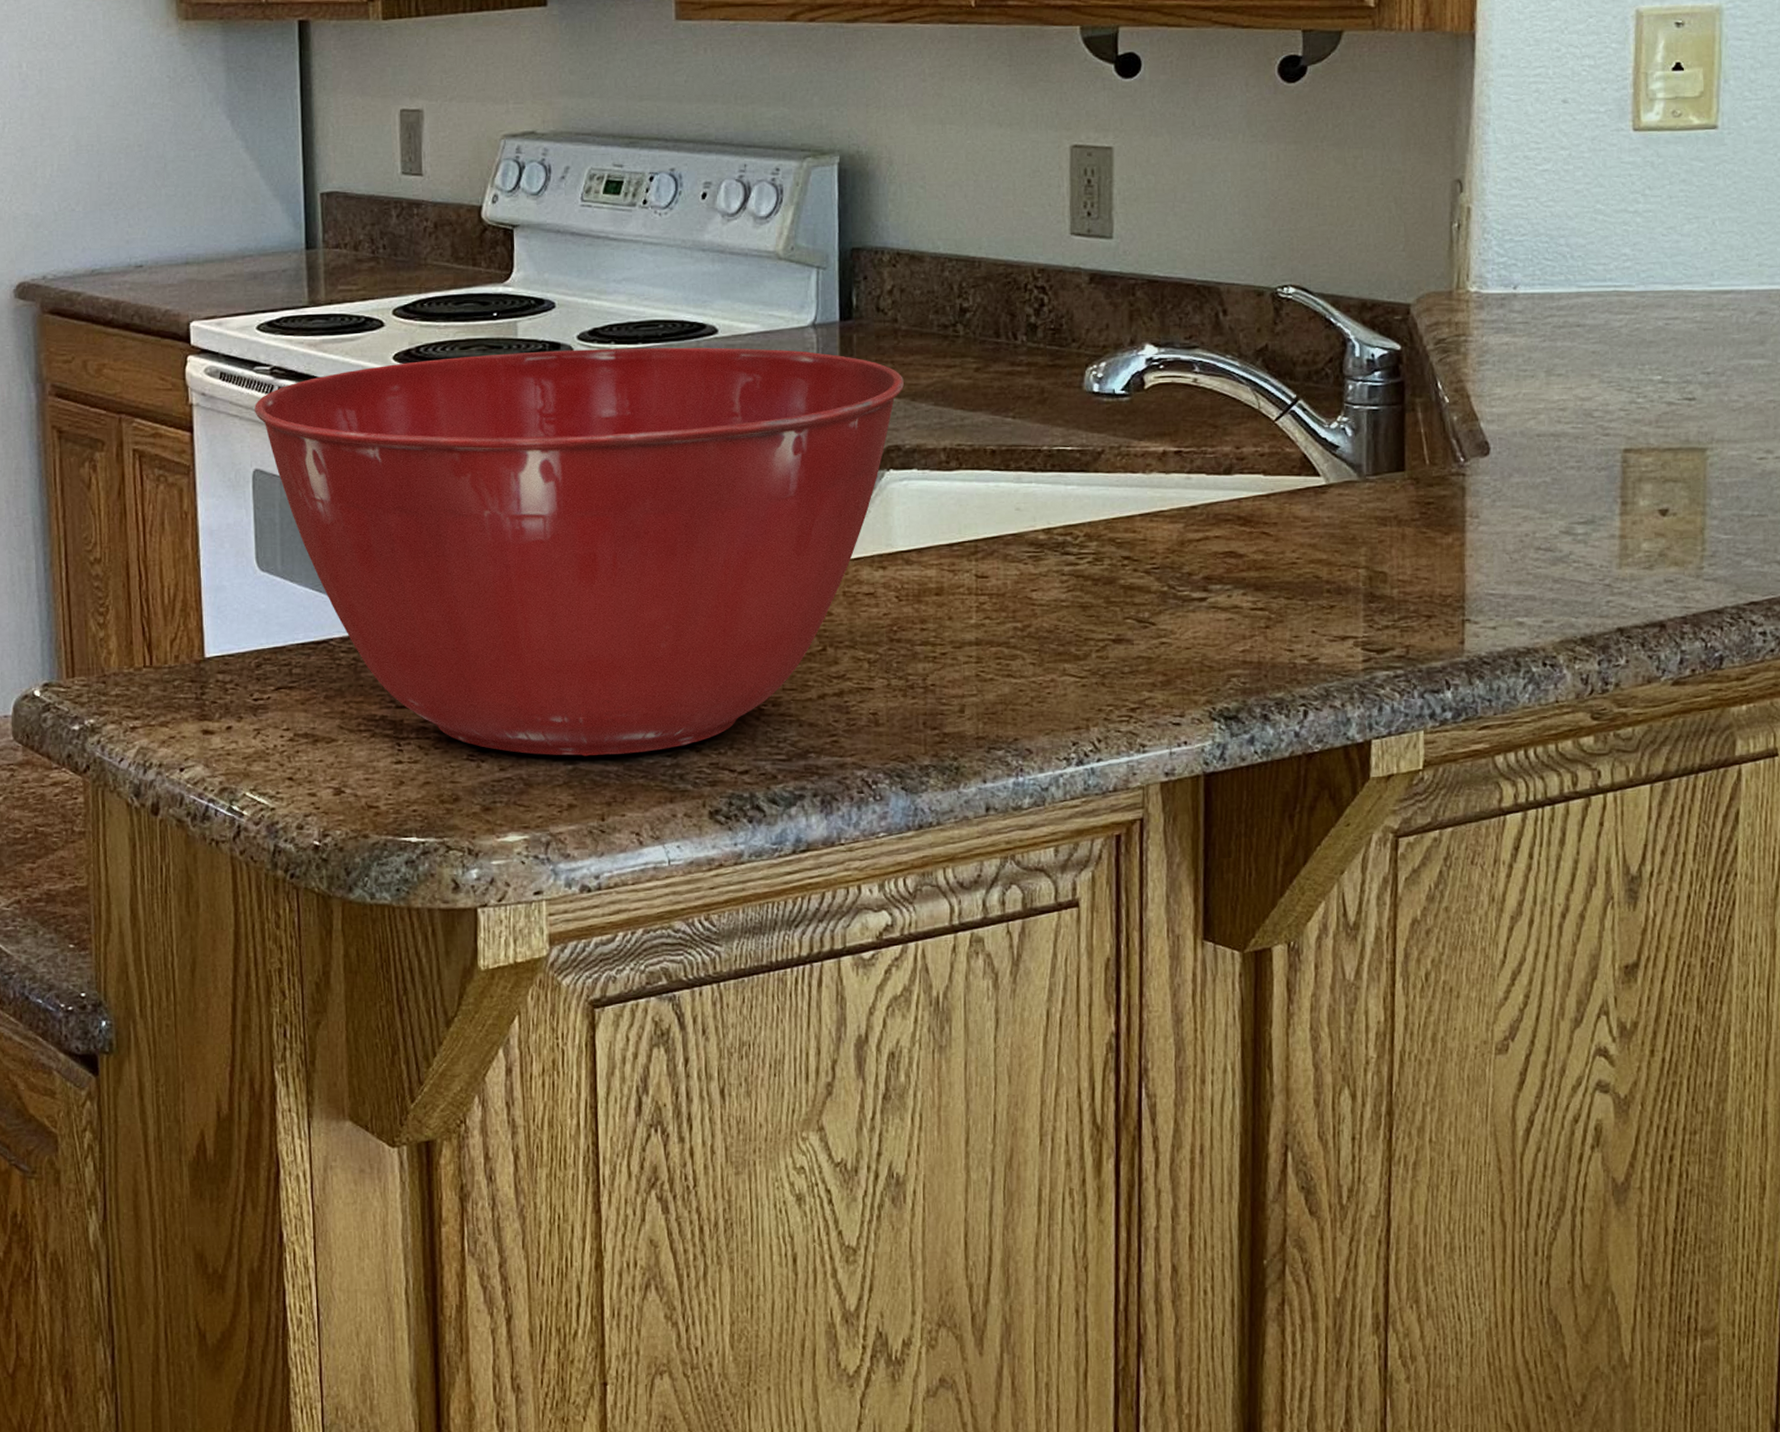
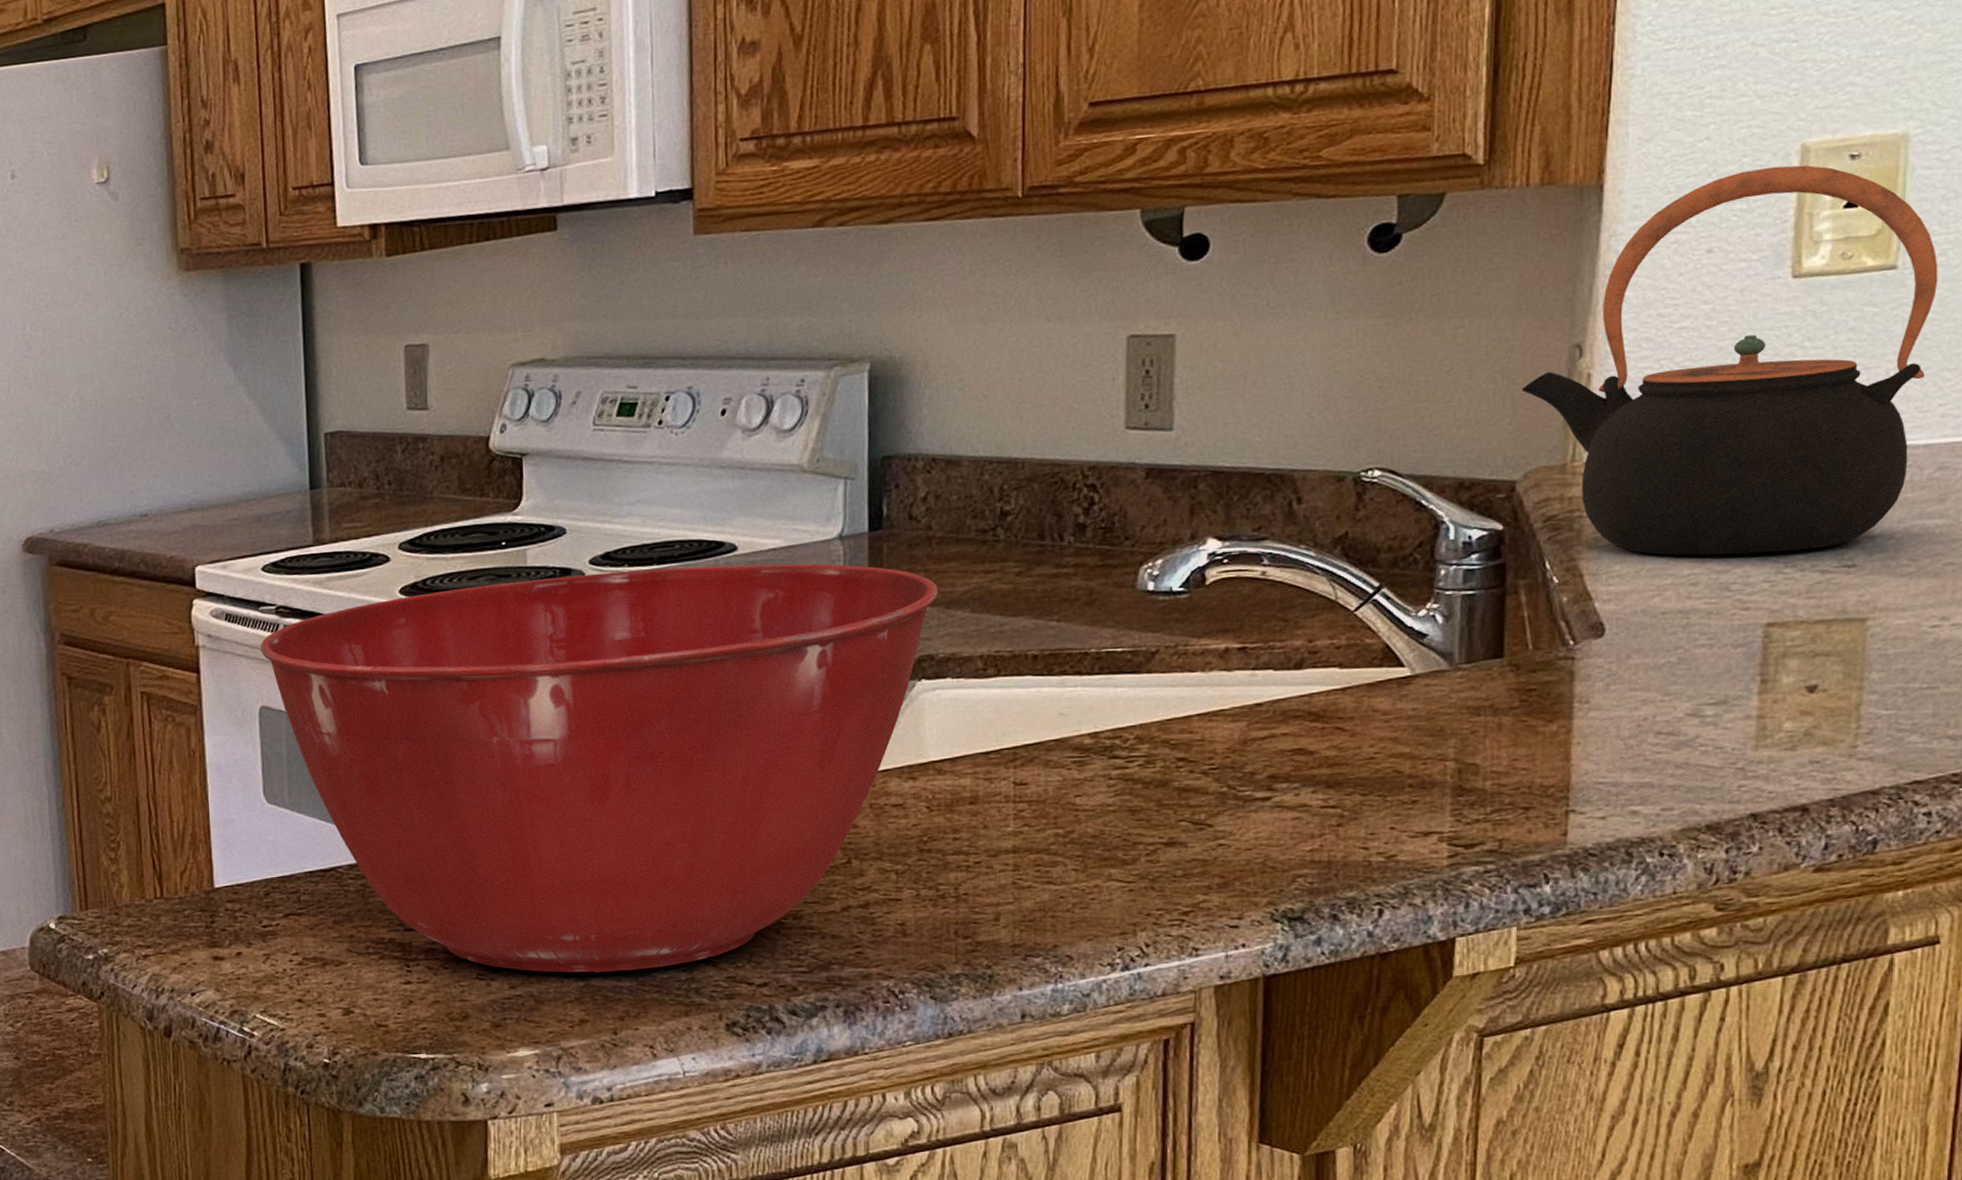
teapot: none [1412,28,1751,384] -> present [1521,165,1938,556]

